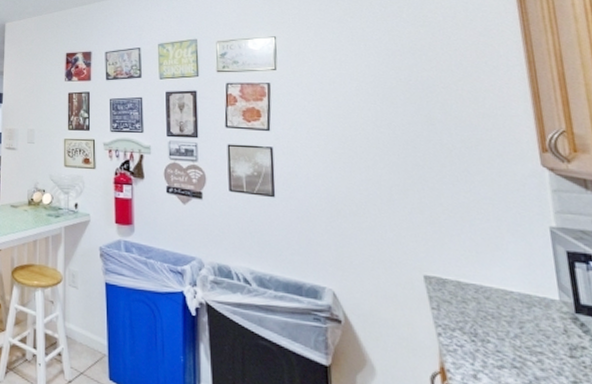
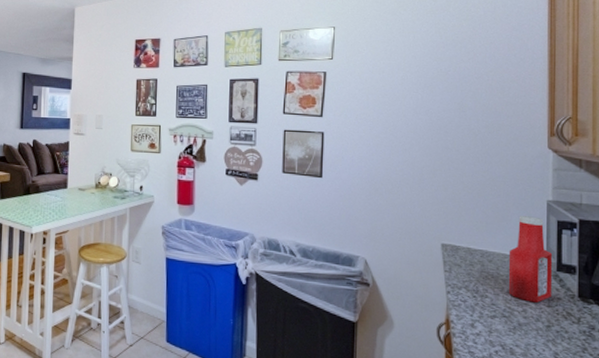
ketchup bottle: none [509,244,575,352] -> present [508,216,553,303]

